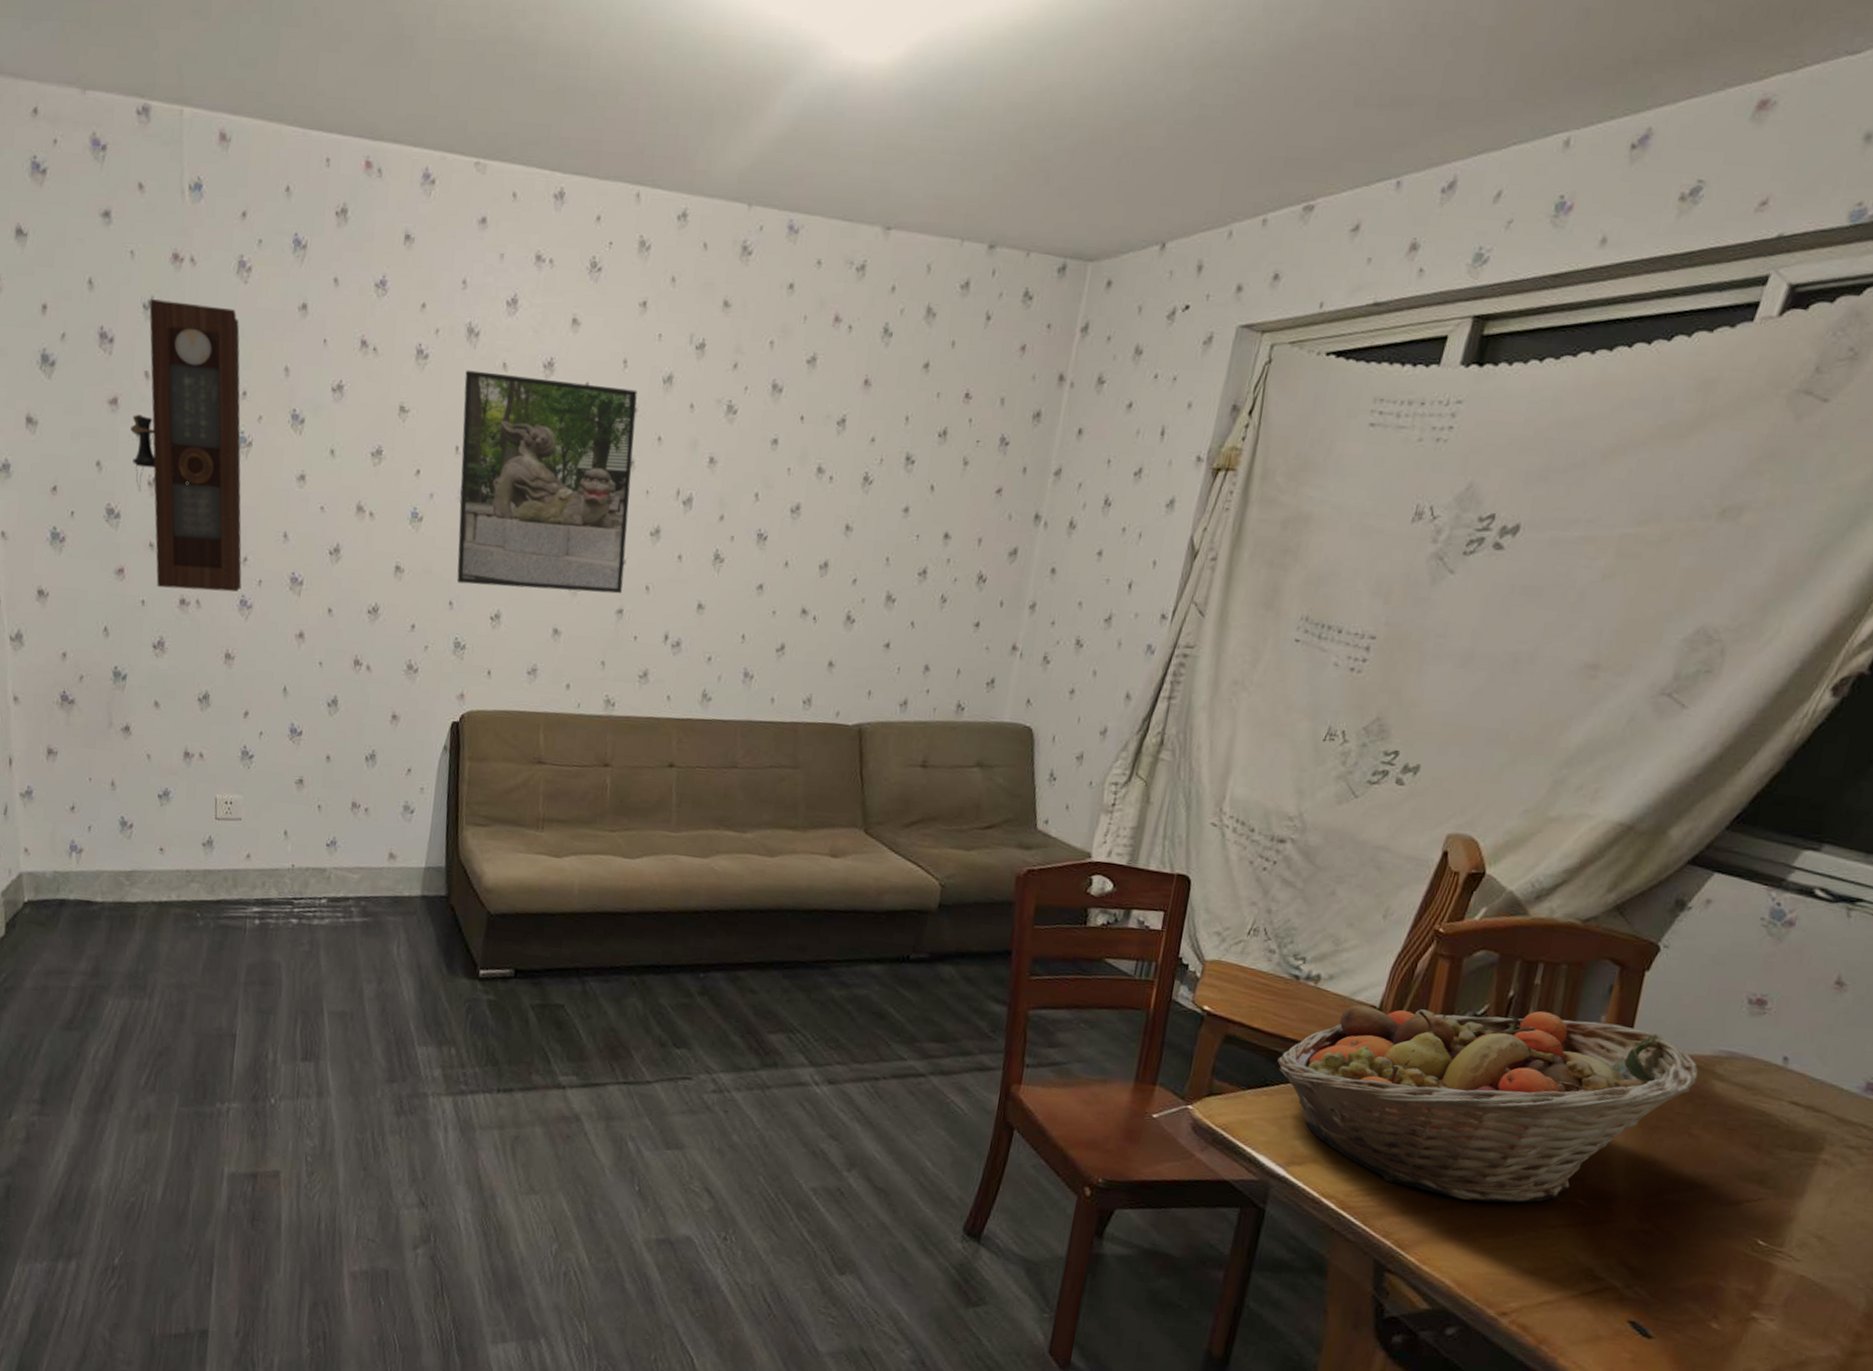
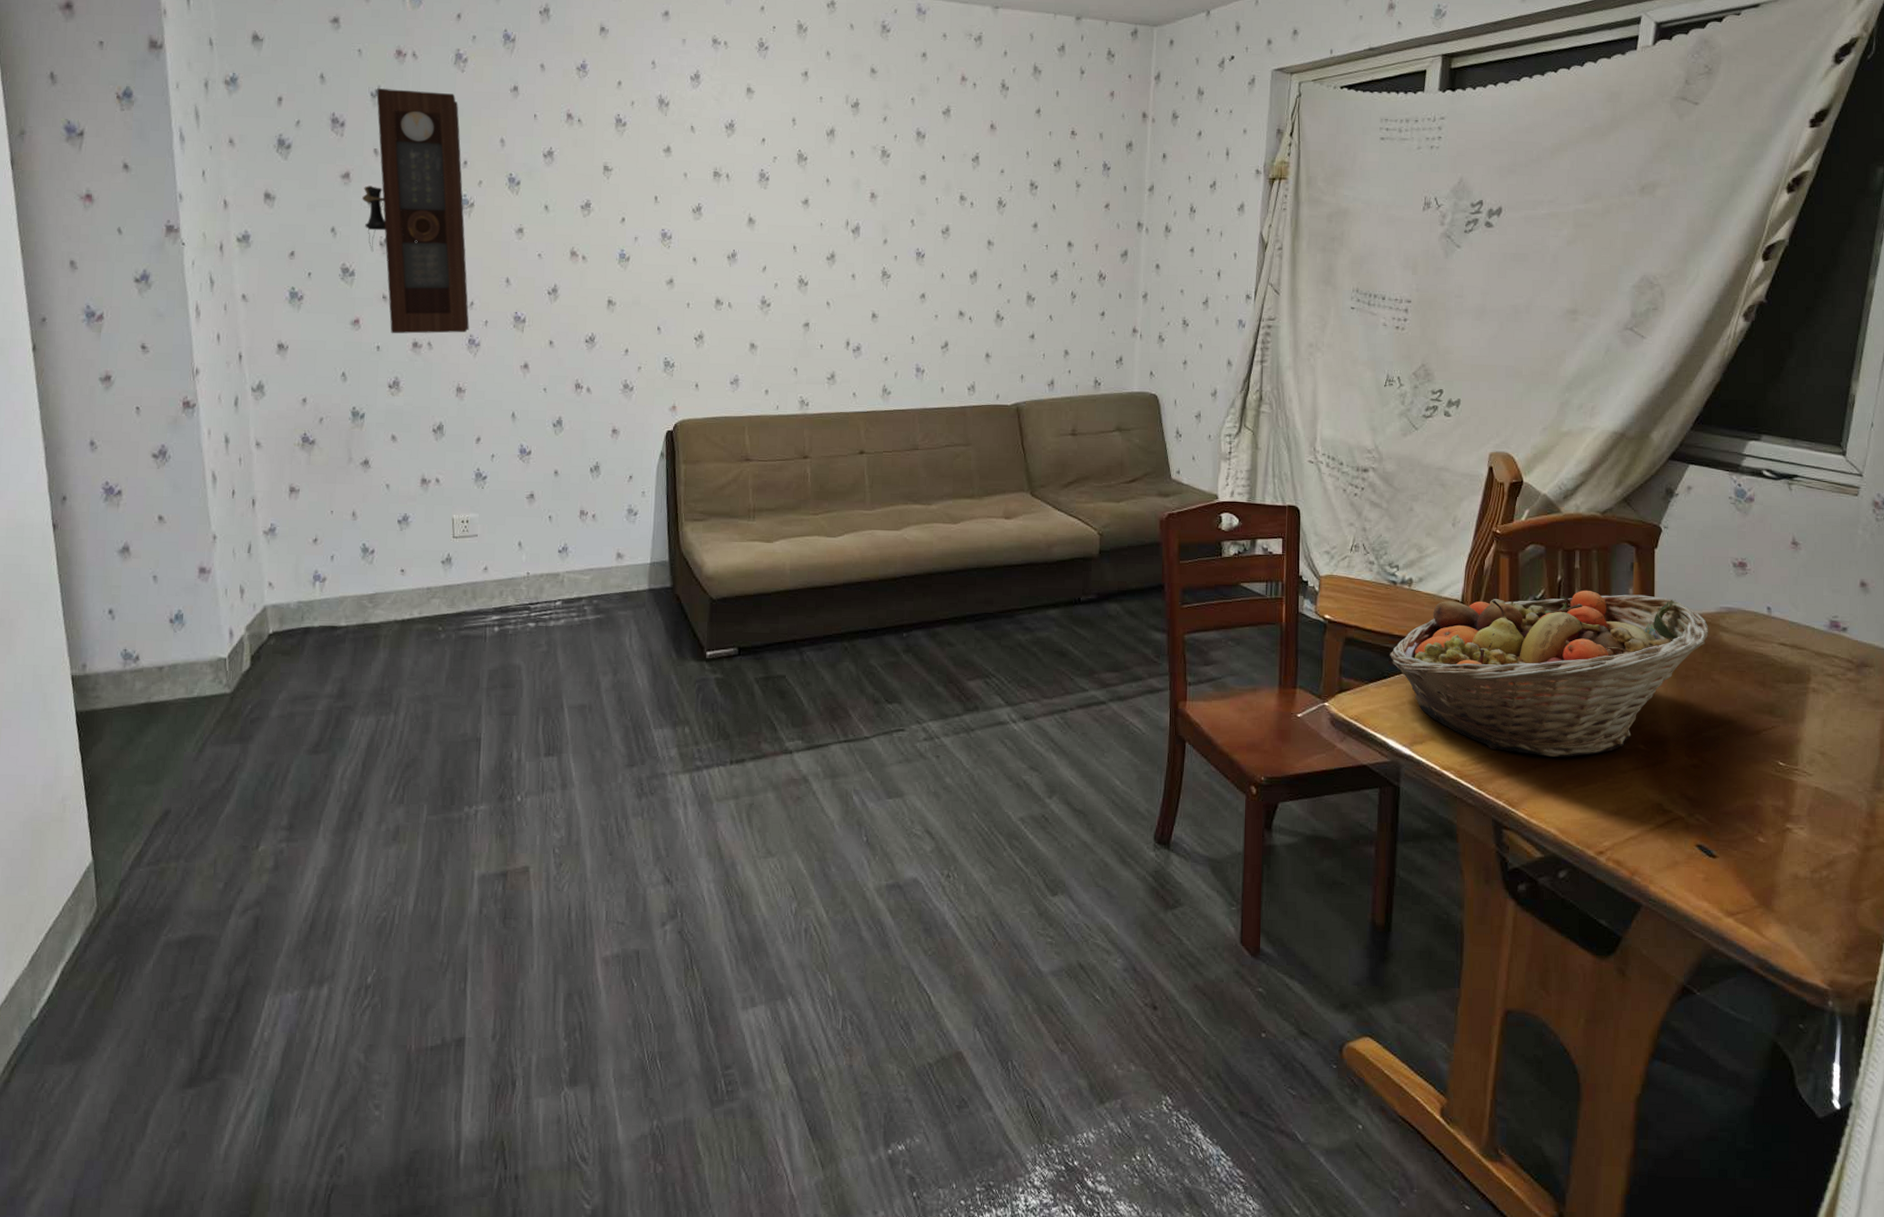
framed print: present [456,370,638,594] -> none [659,133,807,311]

